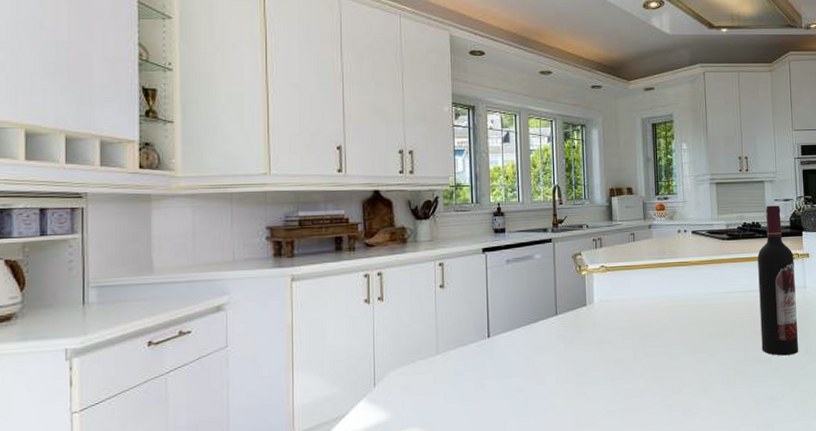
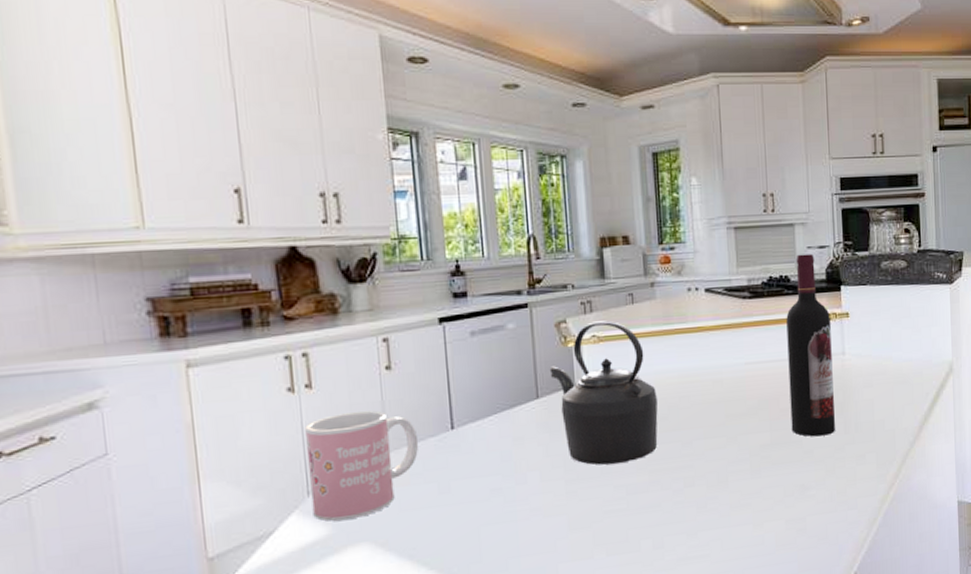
mug: none [376,320,462,409] -> present [305,411,419,522]
kettle: none [566,254,653,372] -> present [549,320,658,465]

